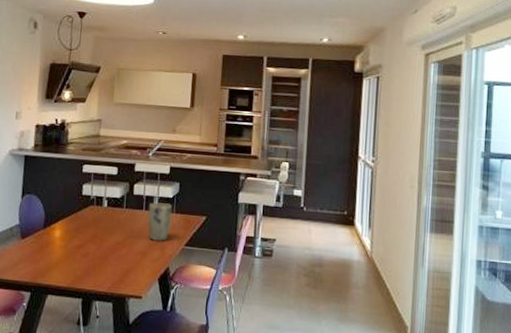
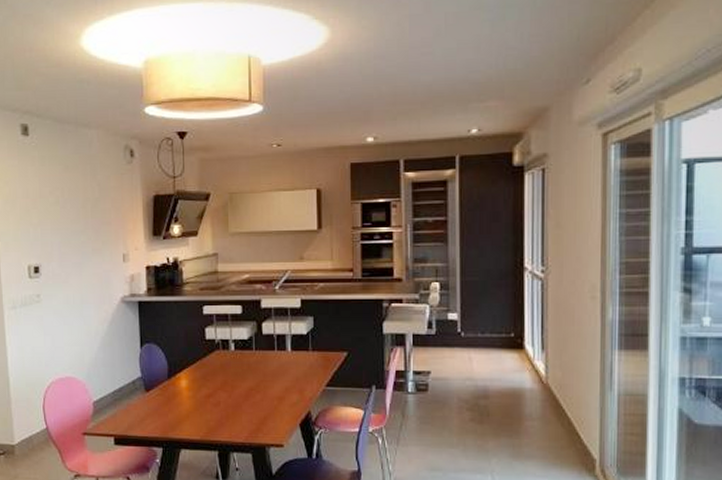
plant pot: present [147,202,173,241] -> none [281,341,308,383]

